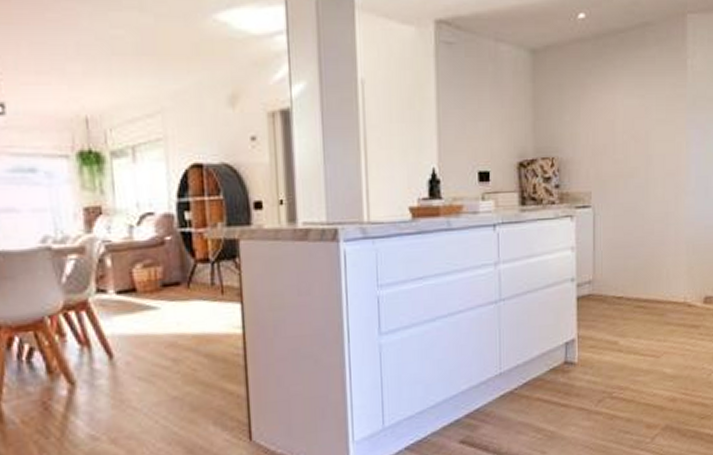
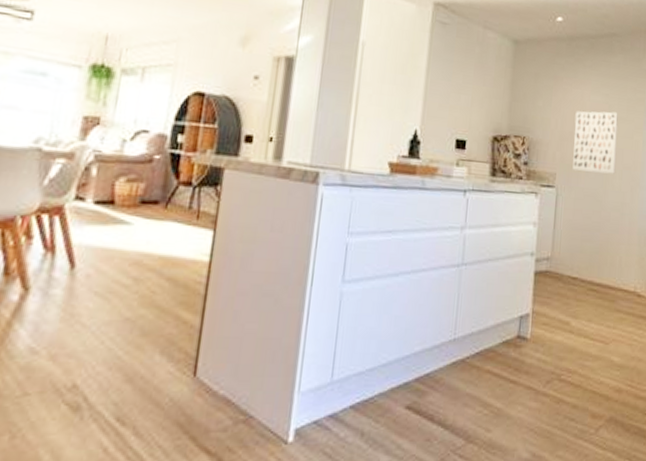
wall art: none [608,114,657,185] -> present [572,111,618,174]

